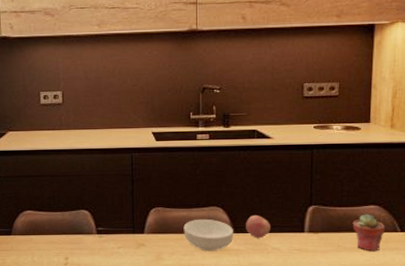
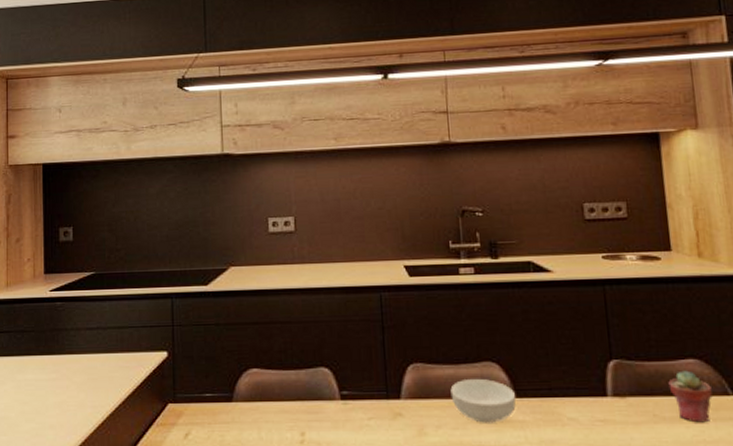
apple: present [246,214,270,239] -> none [530,372,563,405]

